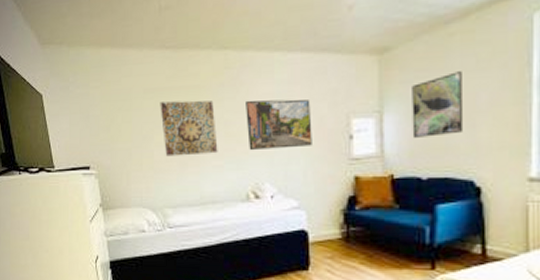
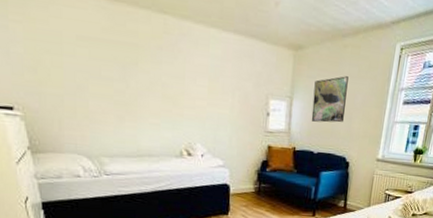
wall art: present [160,100,218,157] -> none [95,53,155,112]
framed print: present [246,99,312,151] -> none [182,67,239,117]

